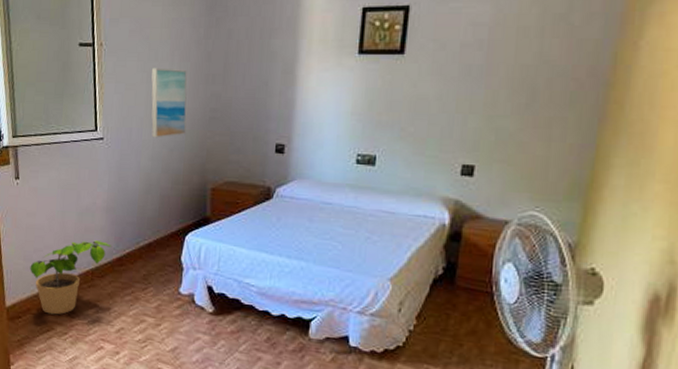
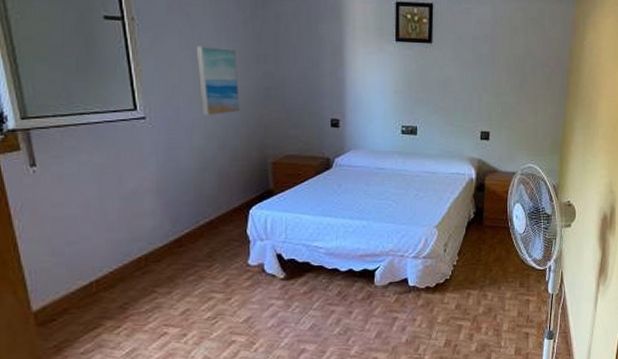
potted plant: present [30,240,111,315] -> none [62,224,166,310]

